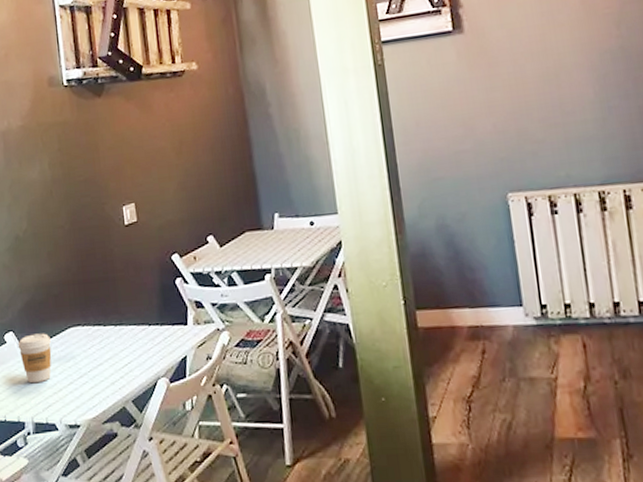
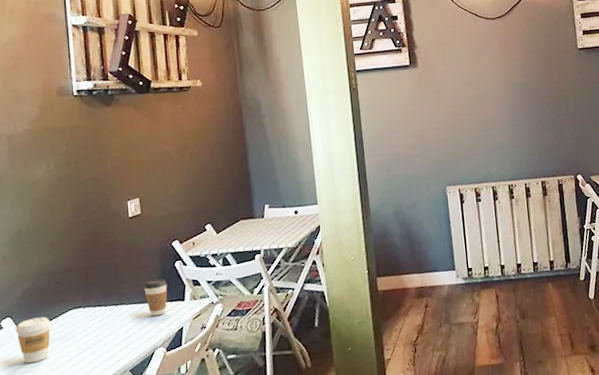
coffee cup: none [143,297,169,341] -> present [144,278,168,317]

